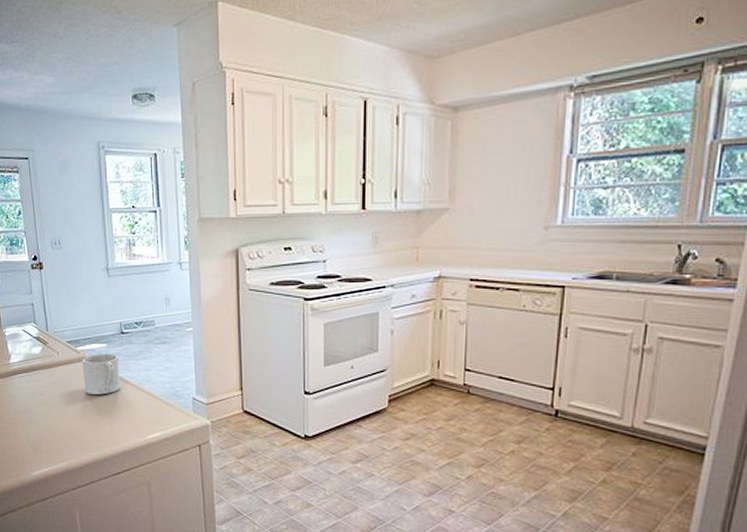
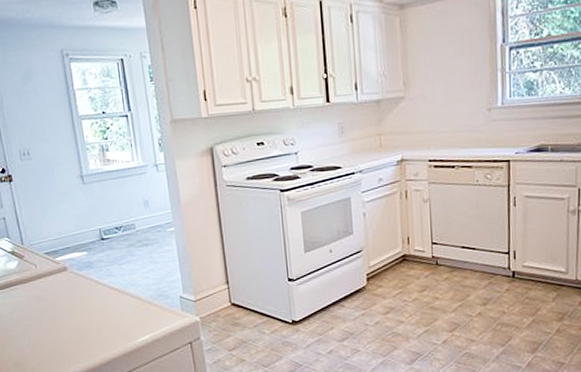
mug: present [82,353,120,395] -> none [62,261,105,304]

